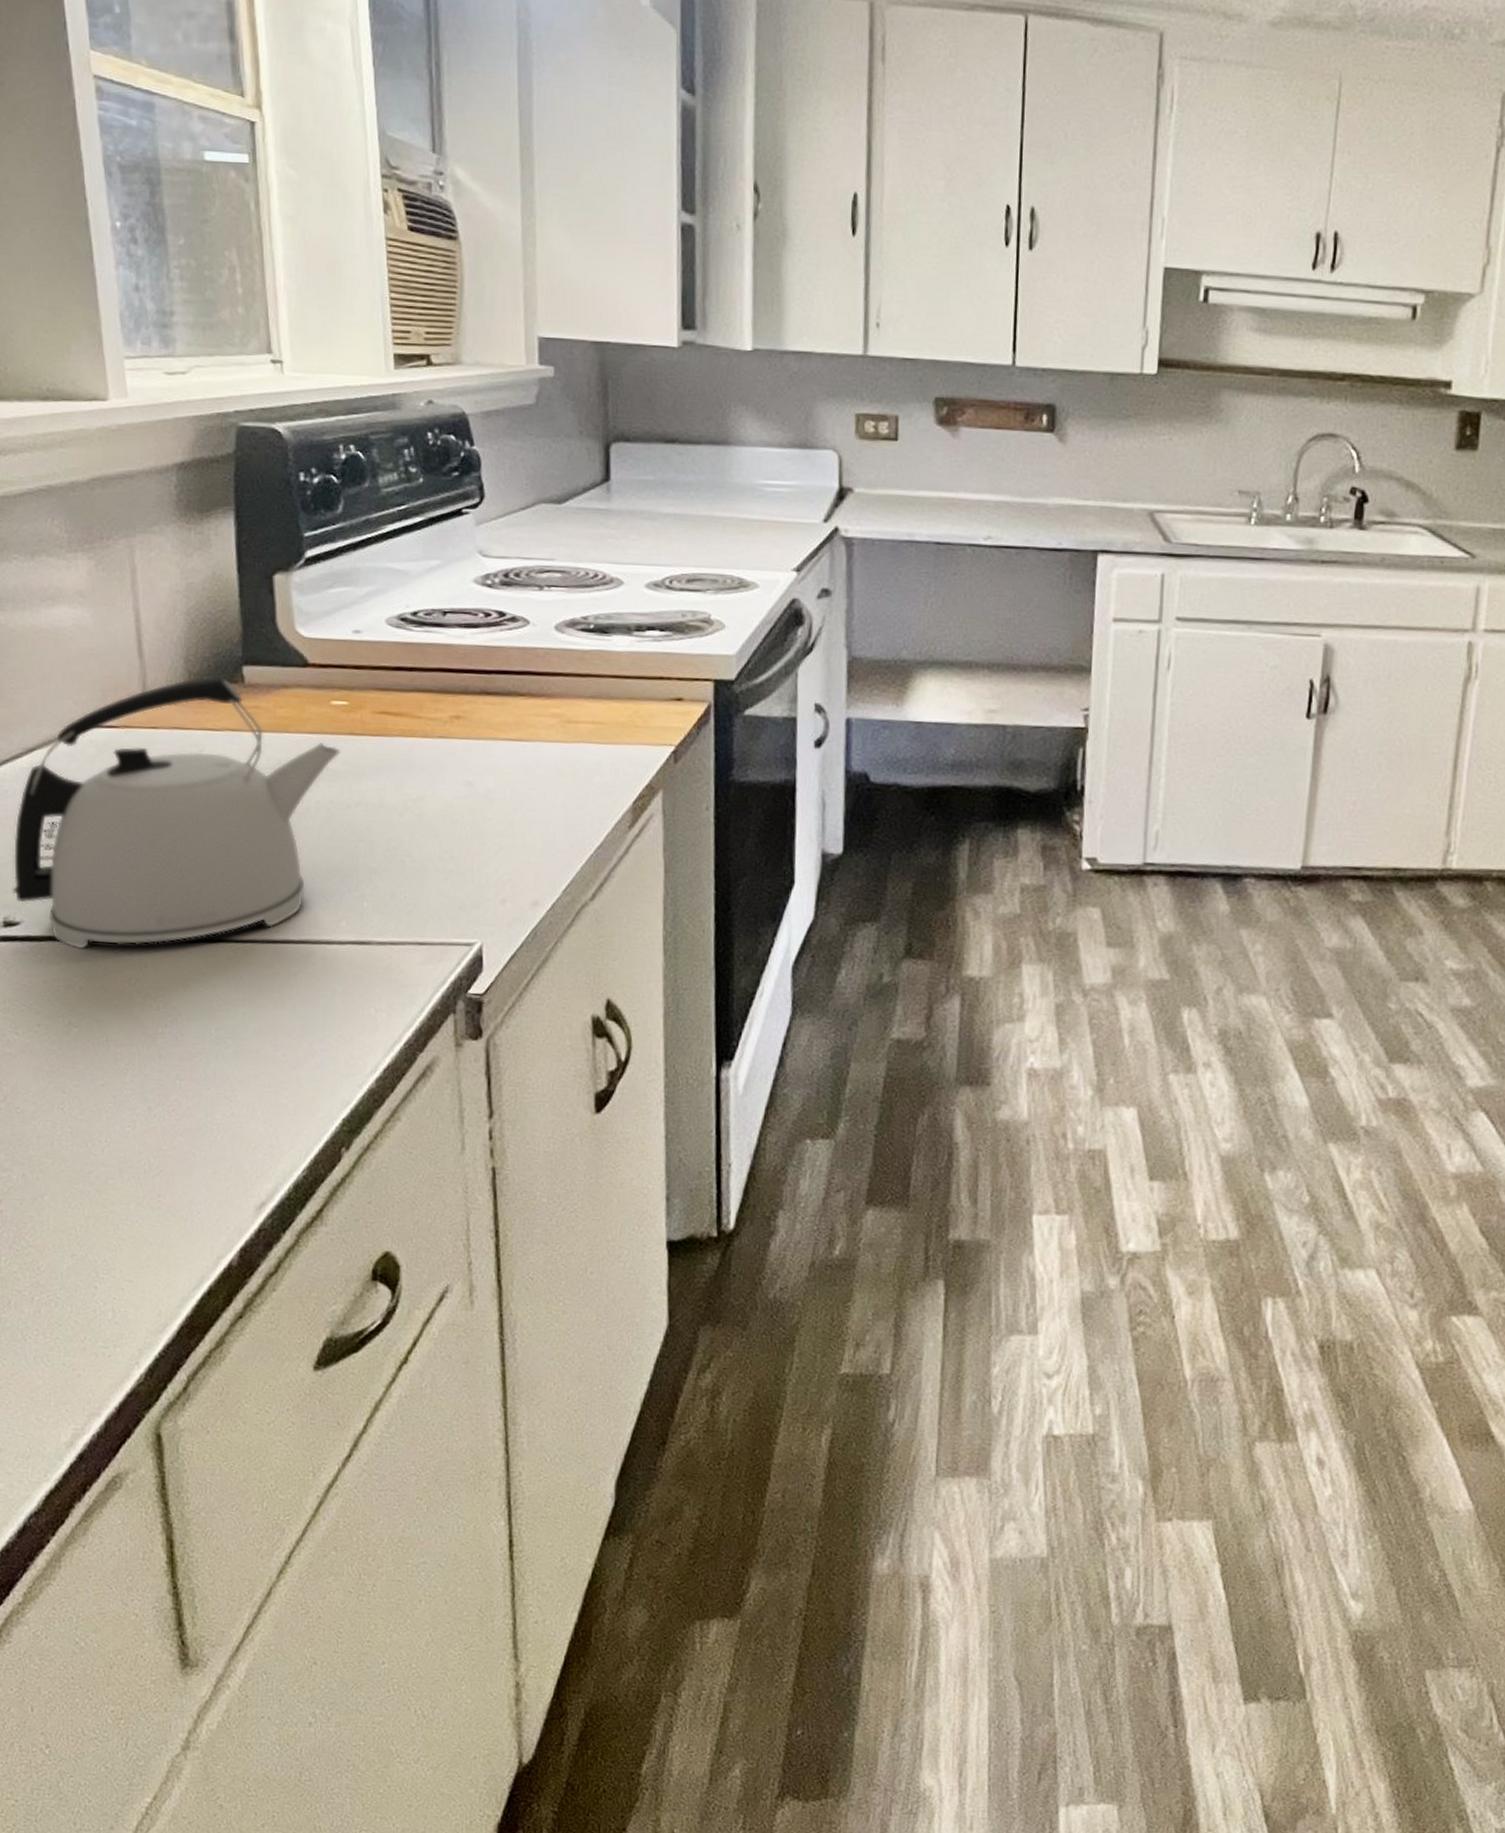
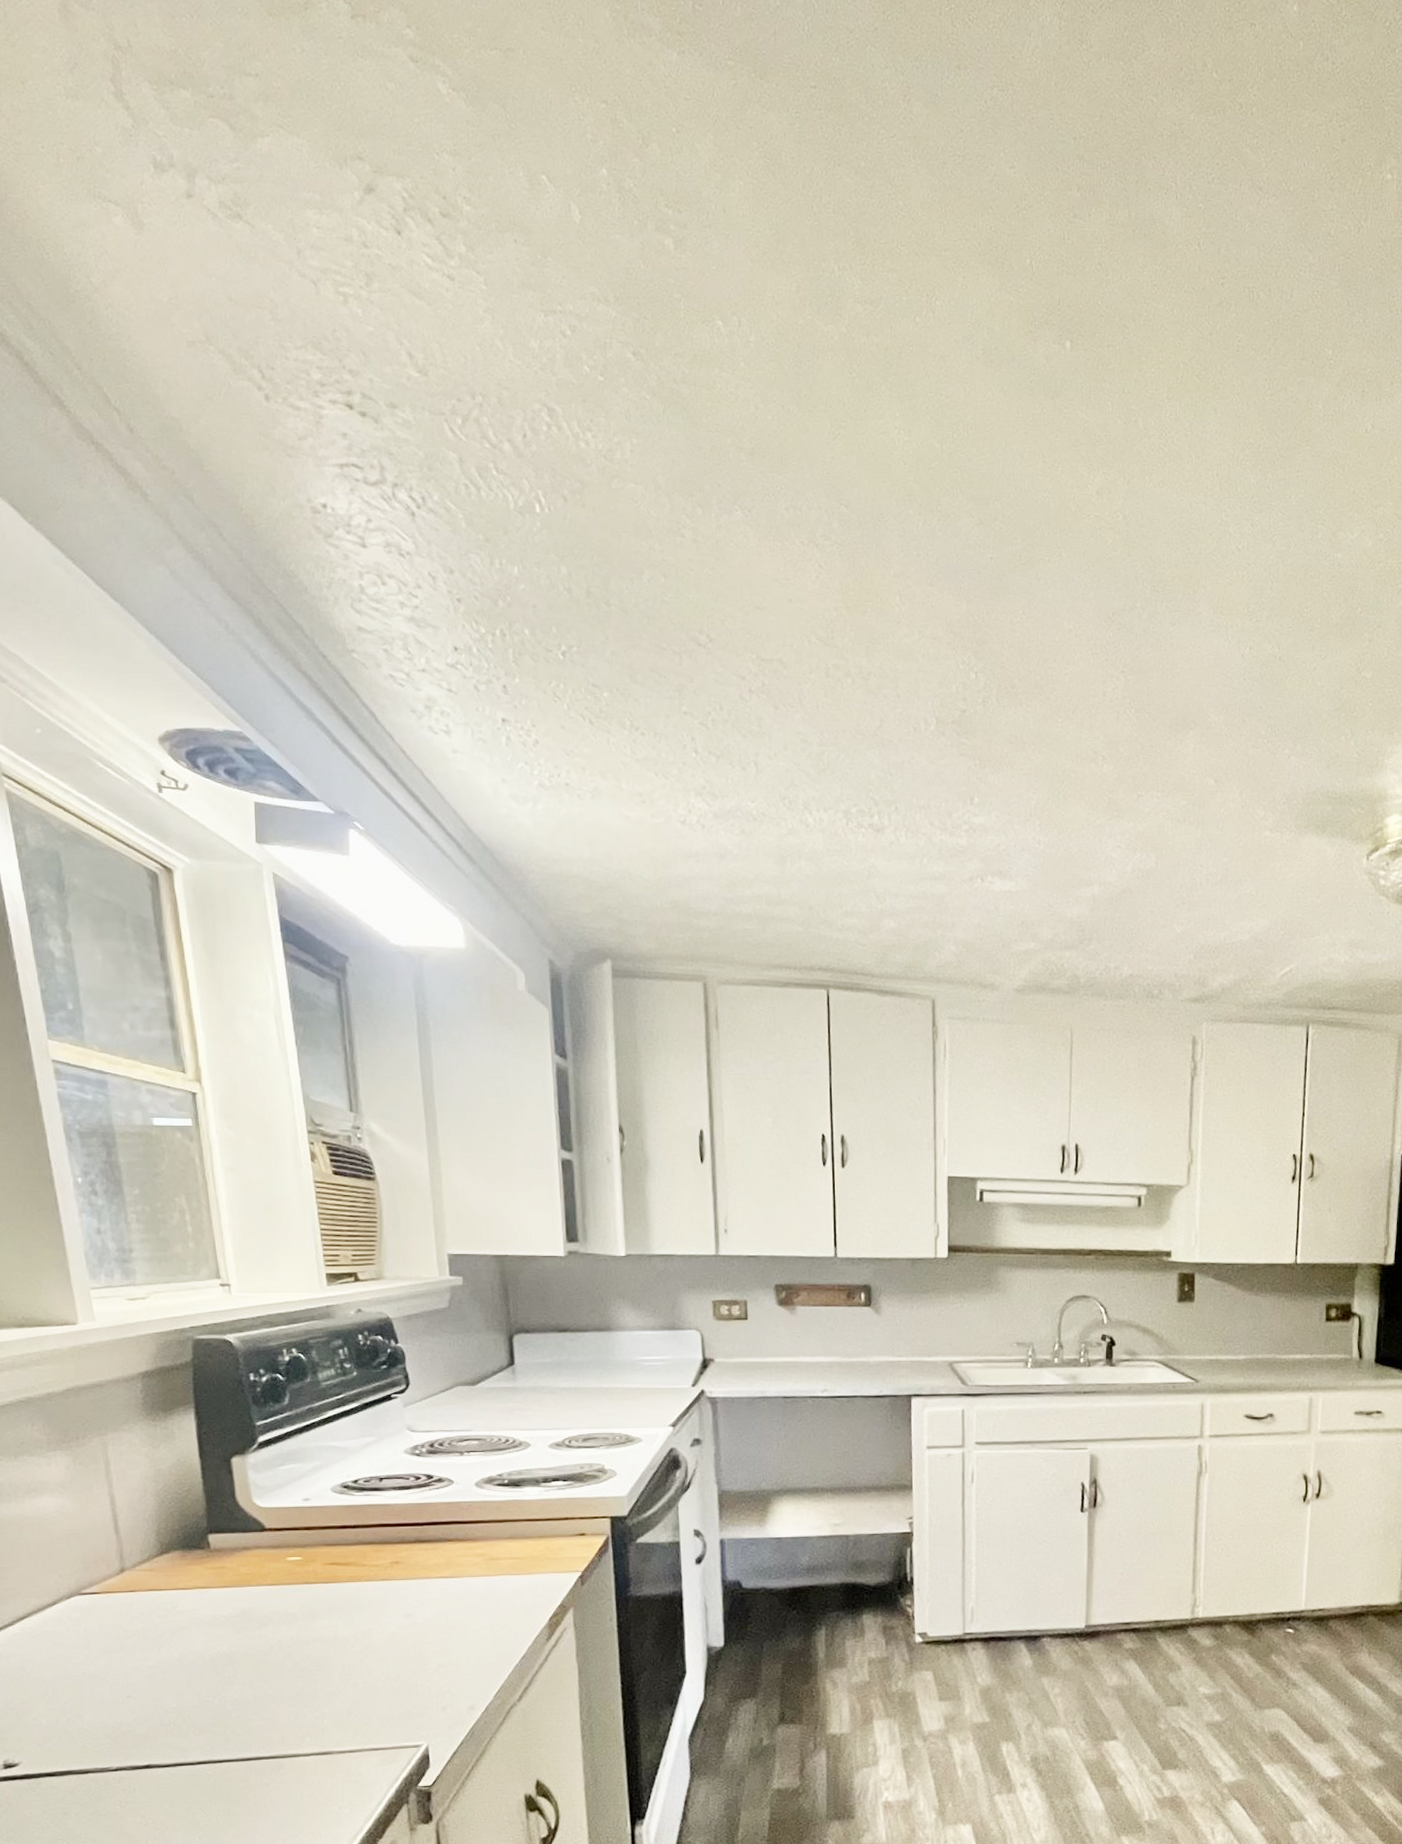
kettle: present [11,674,341,950] -> none [10,1543,298,1782]

